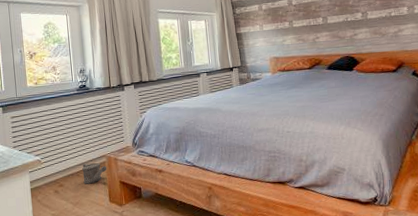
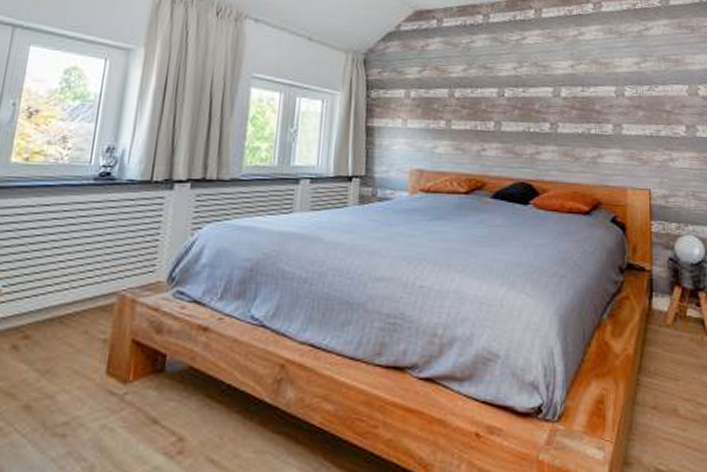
watering can: present [82,162,107,184] -> none [67,302,116,339]

